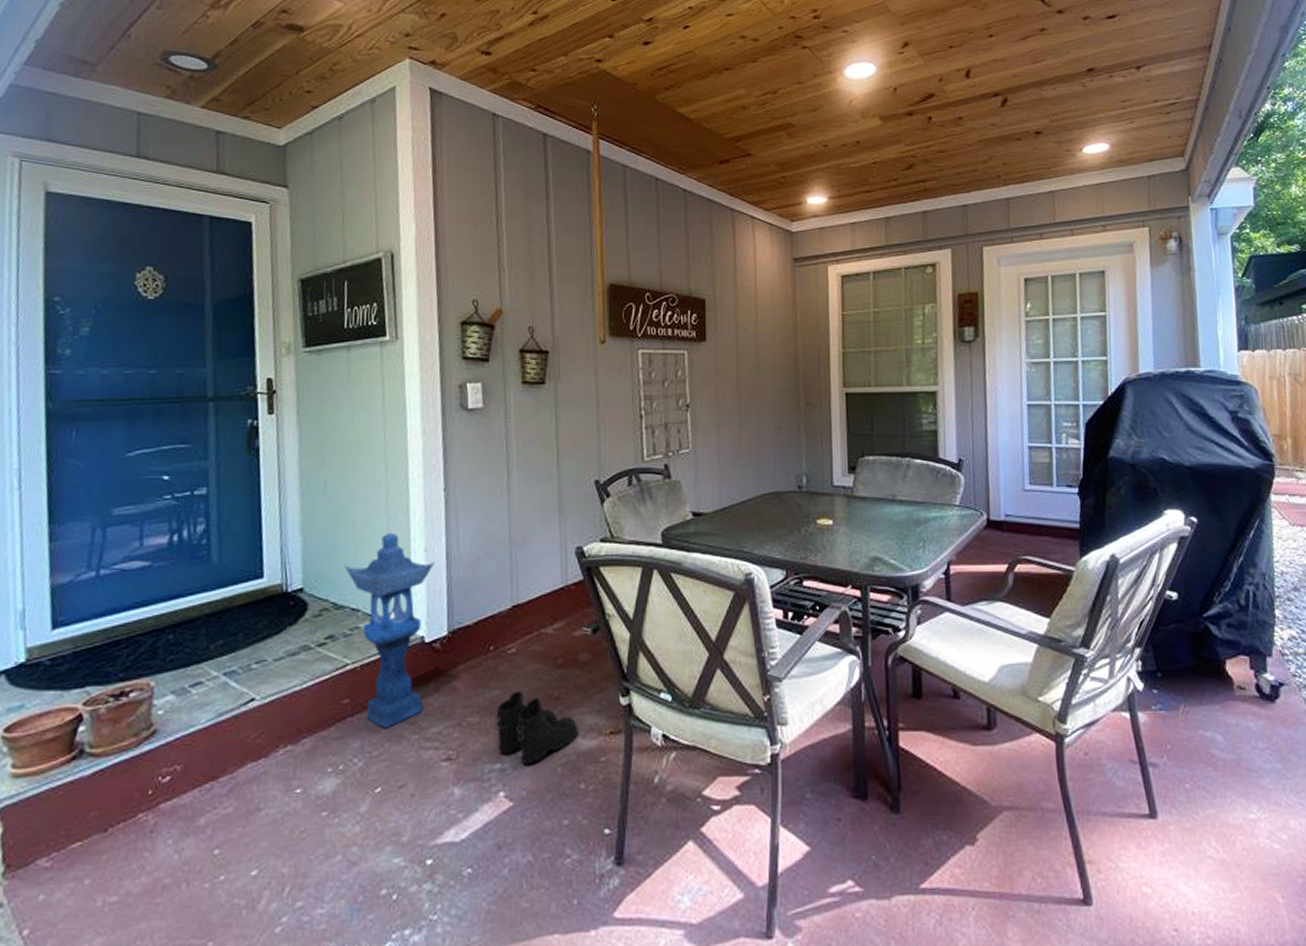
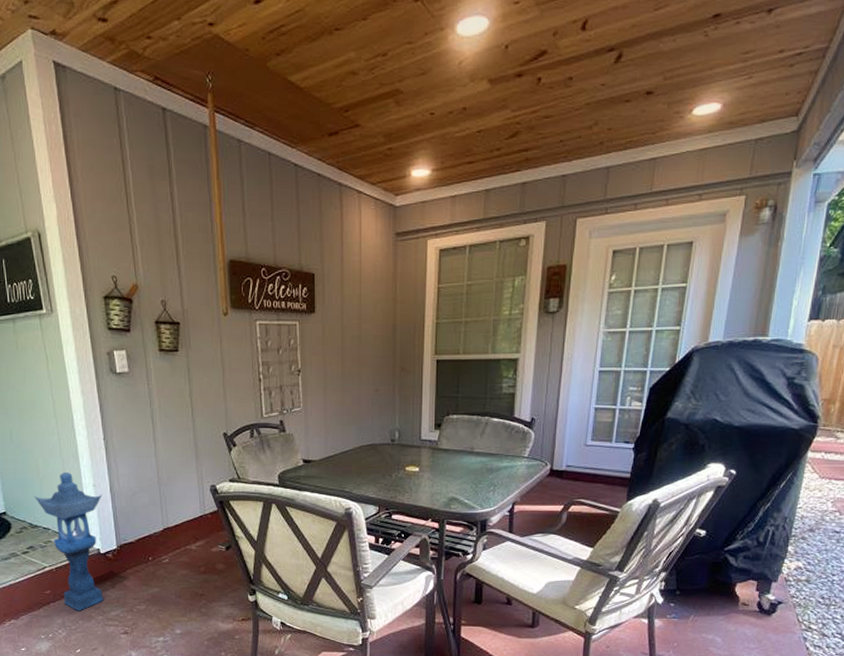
boots: present [494,691,578,764] -> none [156,589,218,638]

